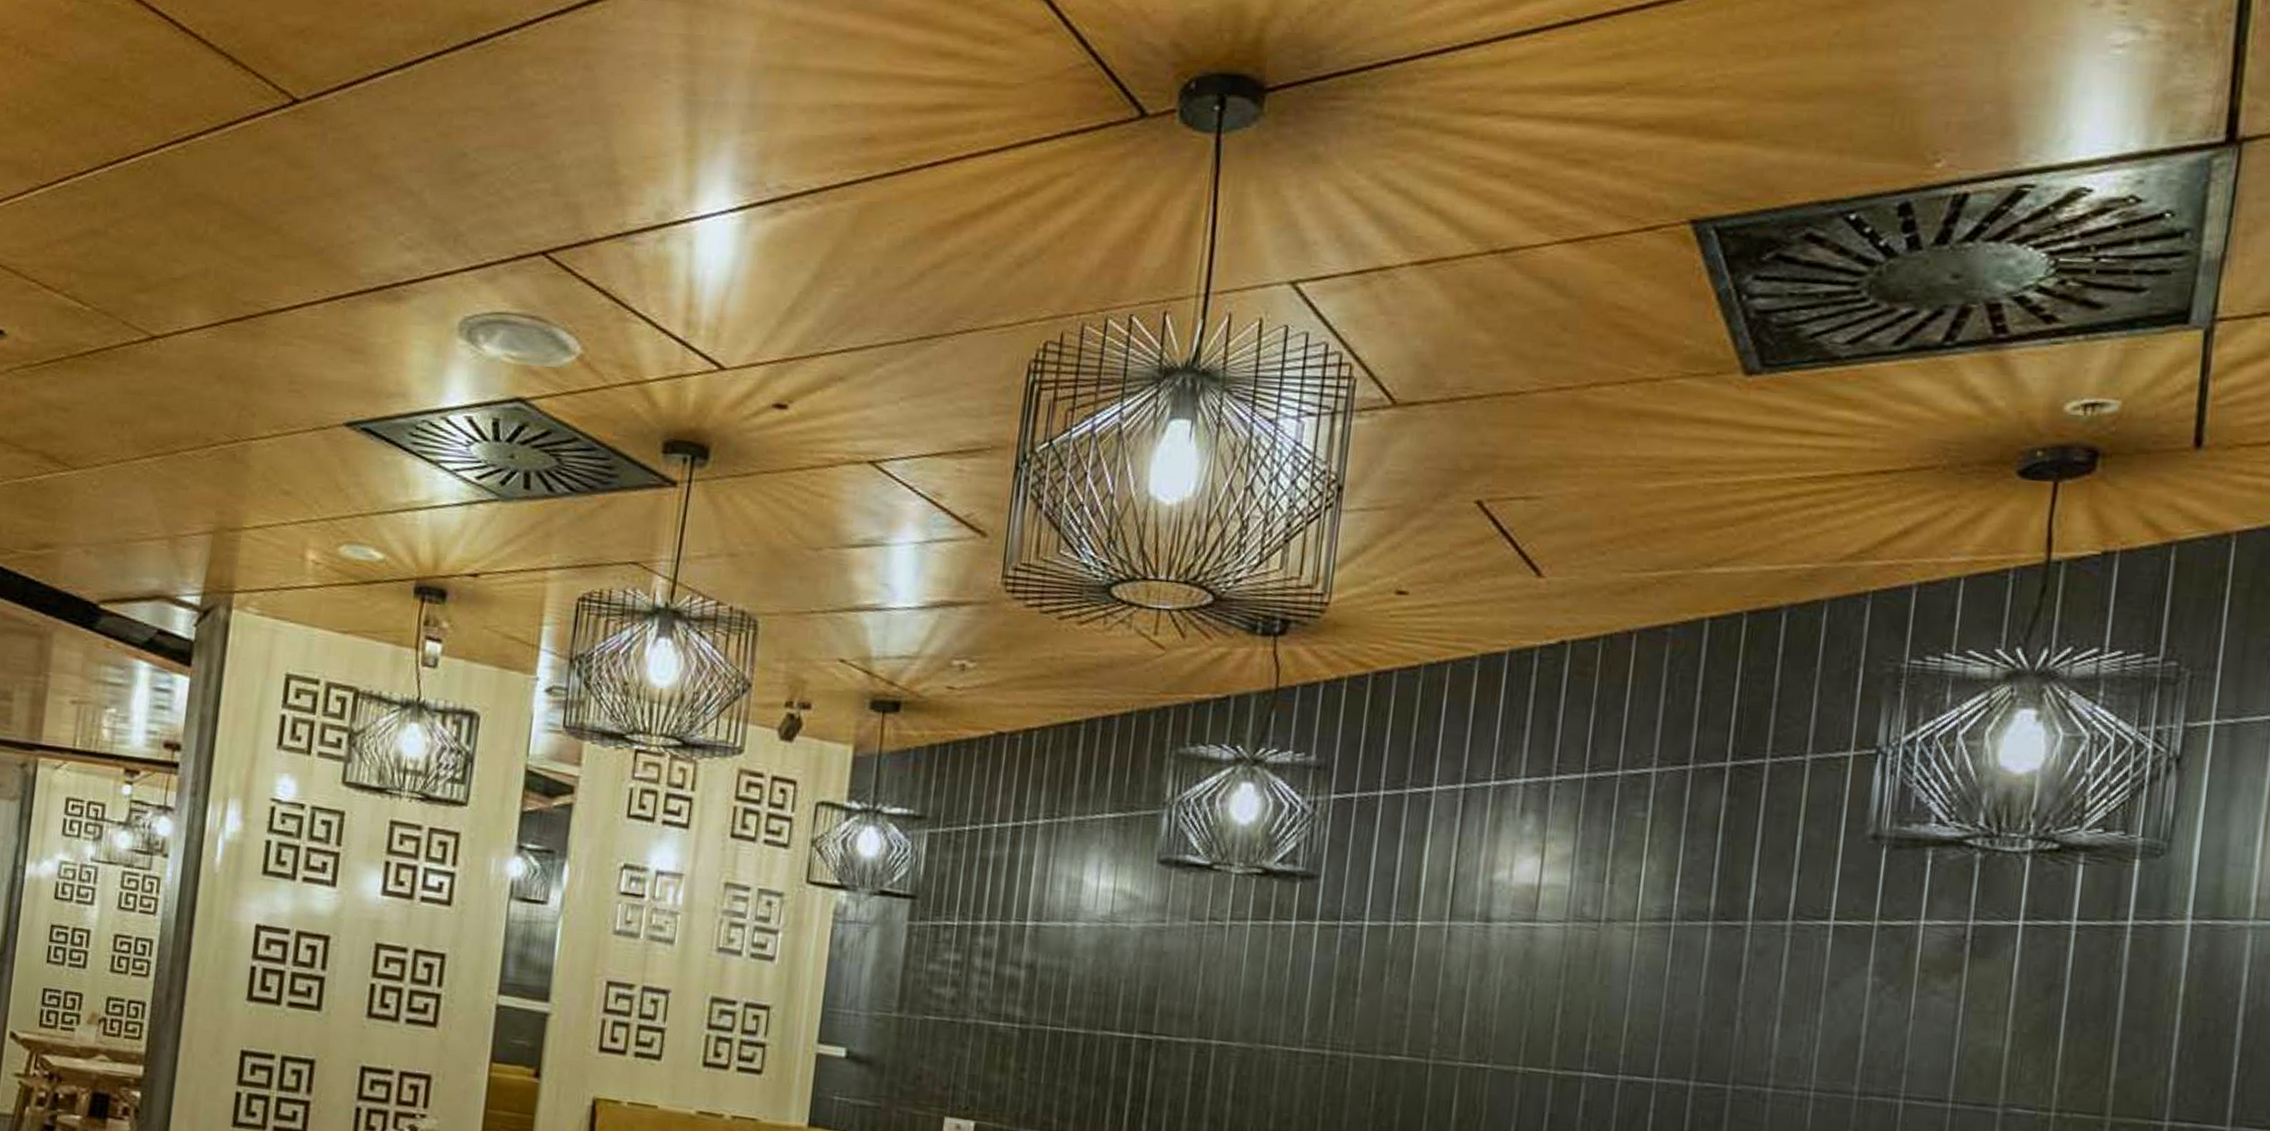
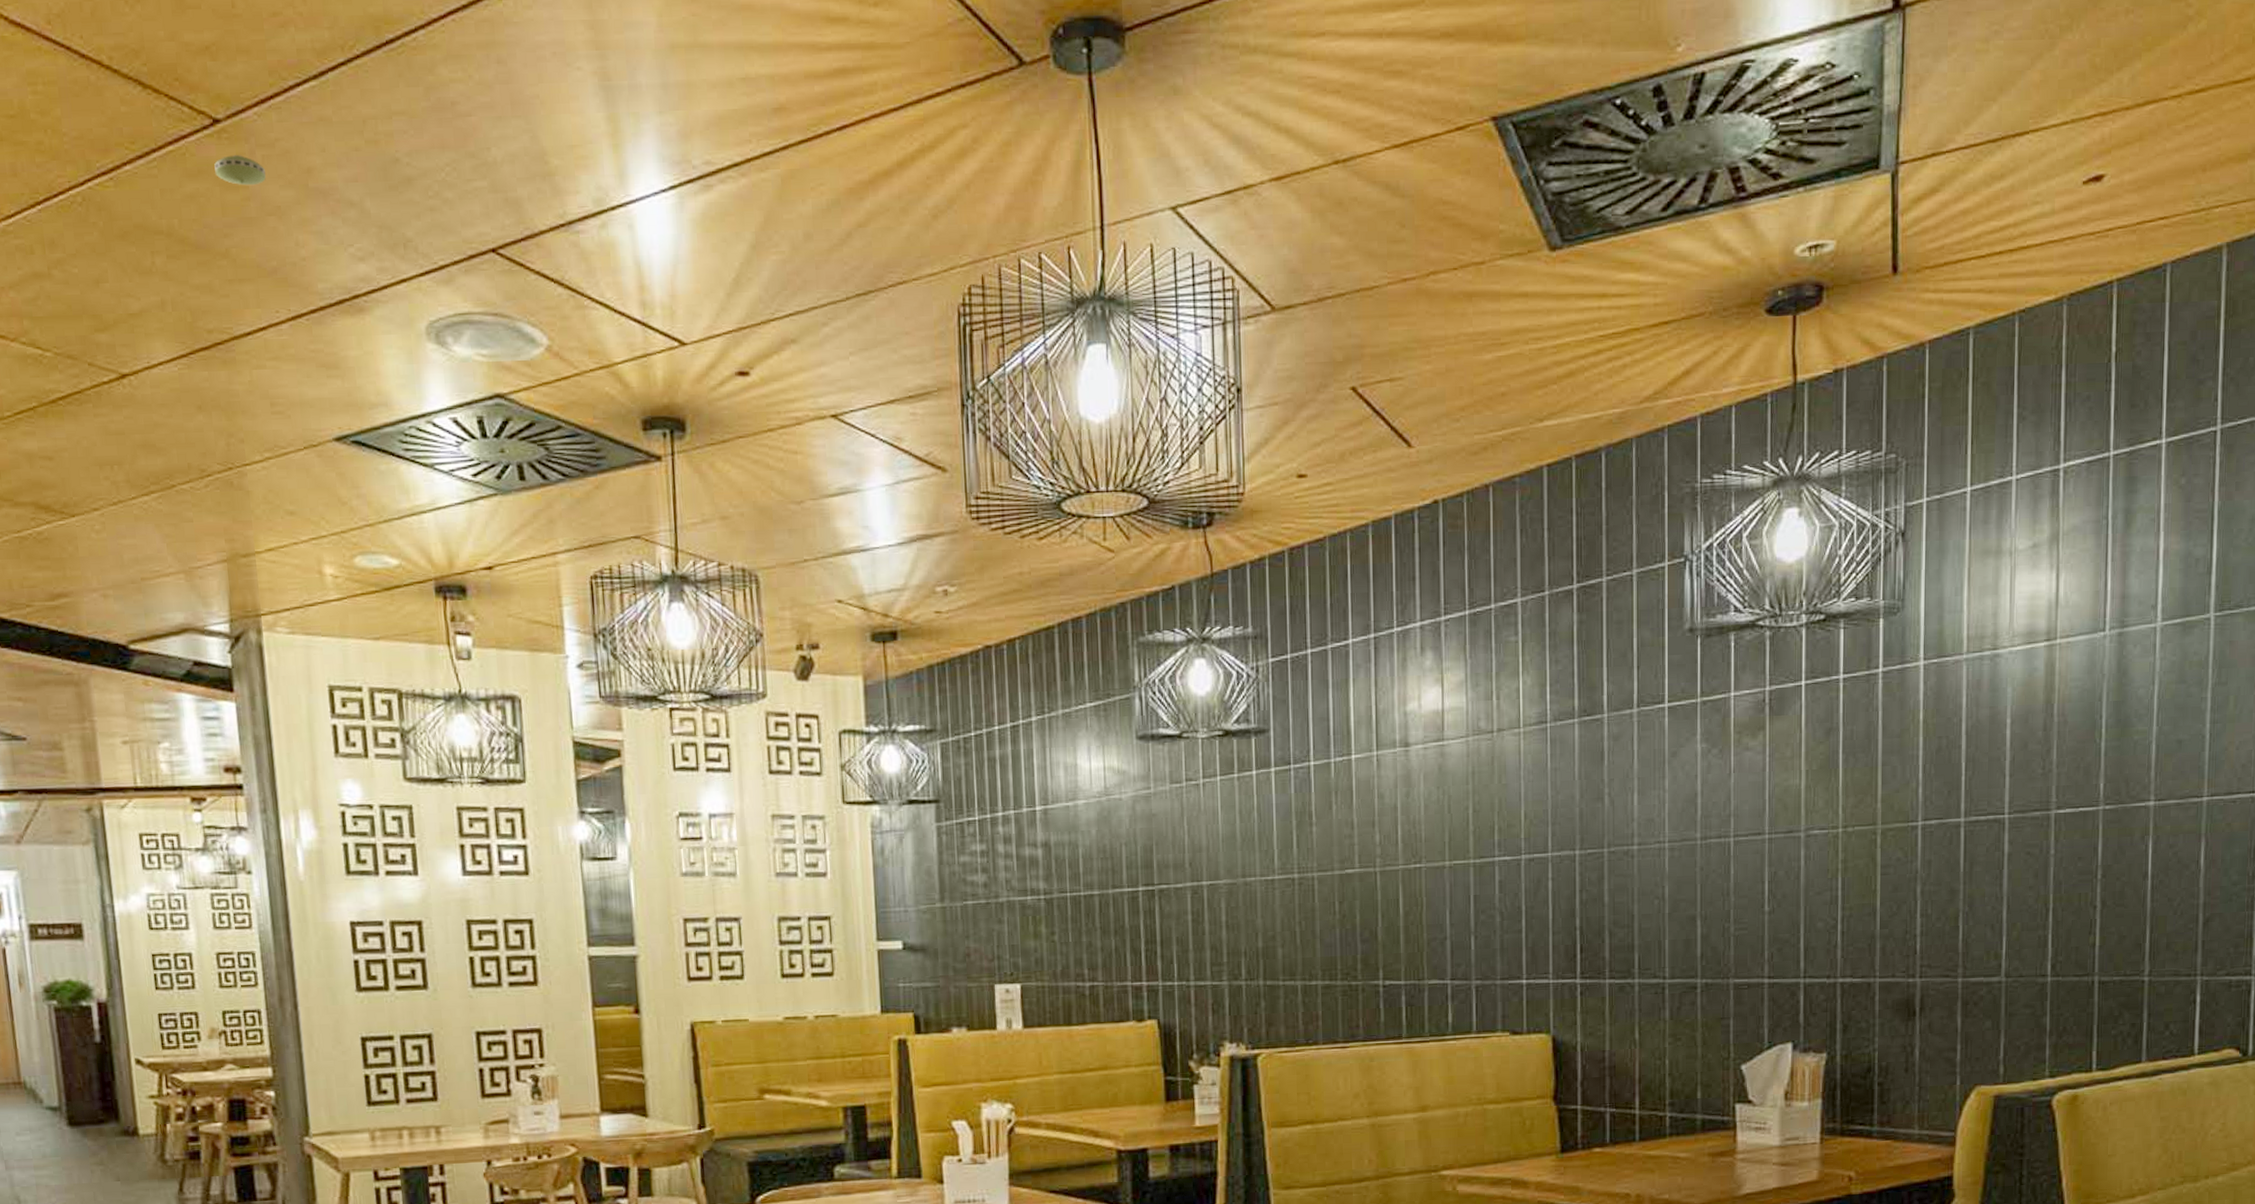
smoke detector: none [284,135,333,166] -> present [214,155,266,186]

